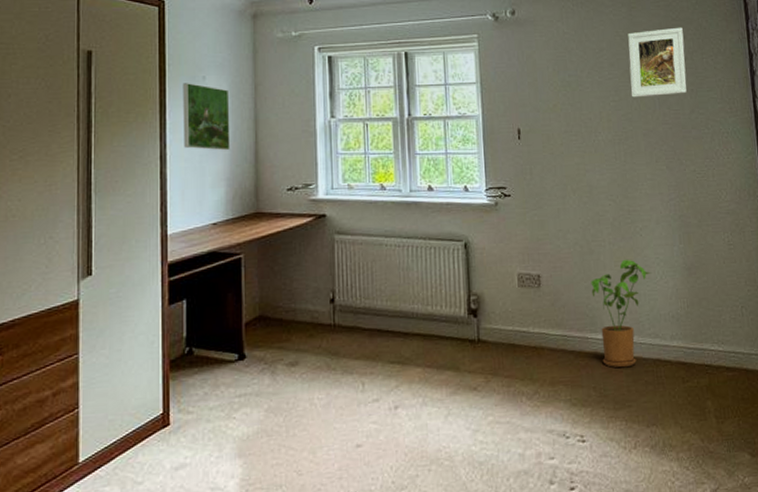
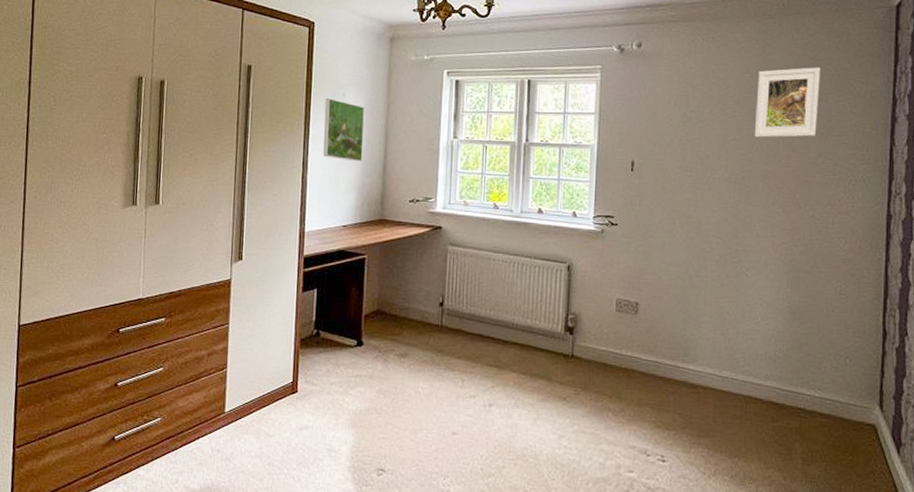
house plant: present [591,259,652,368] -> none [688,296,753,400]

